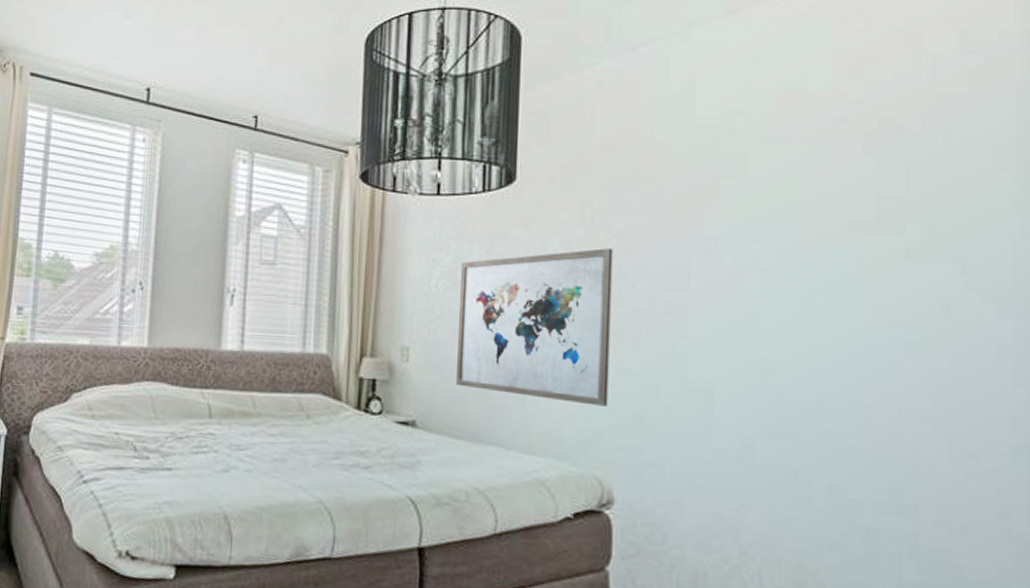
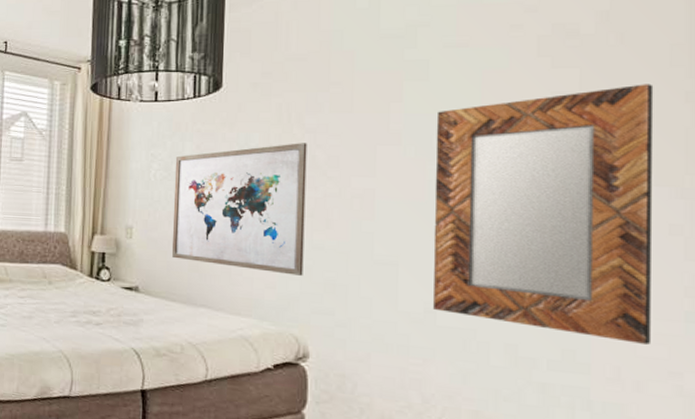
home mirror: none [752,189,982,482] -> present [433,84,654,345]

